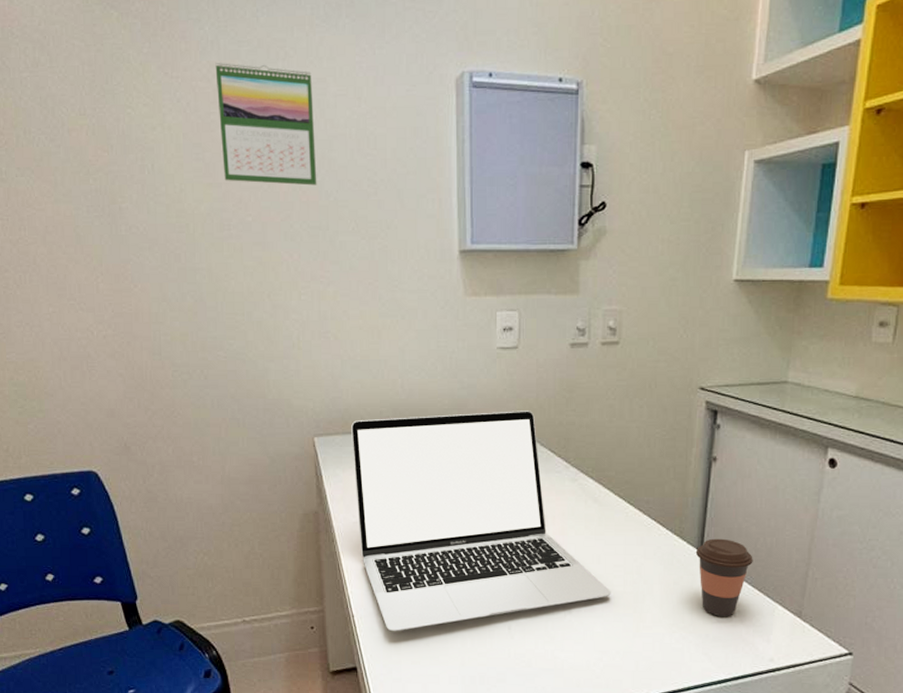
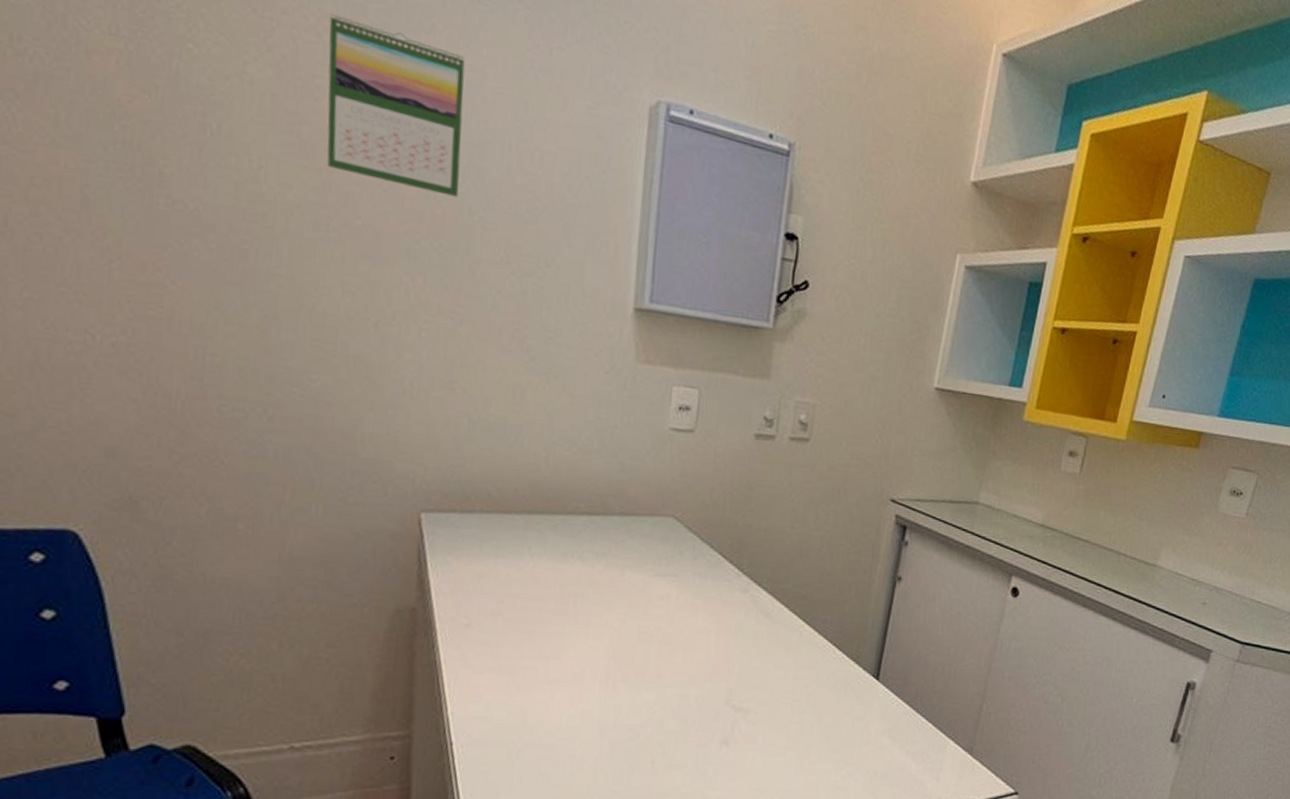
laptop: present [351,411,611,632] -> none [470,497,776,765]
coffee cup: present [695,538,753,616] -> none [871,665,930,752]

